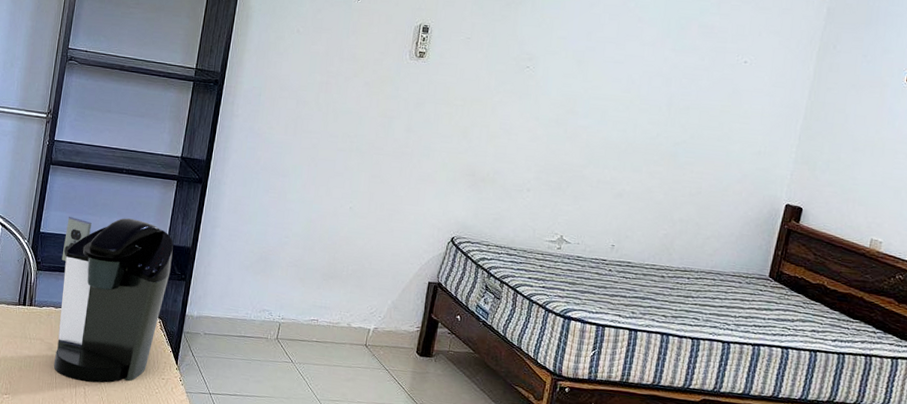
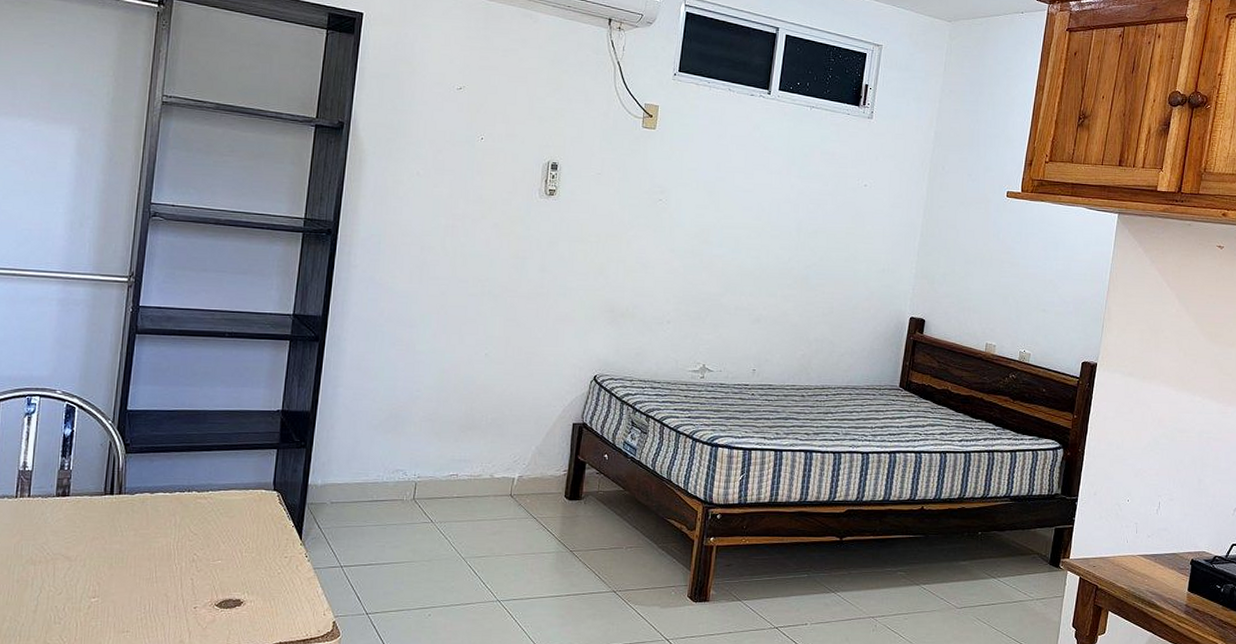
coffee maker: present [53,216,174,384] -> none [152,386,290,572]

